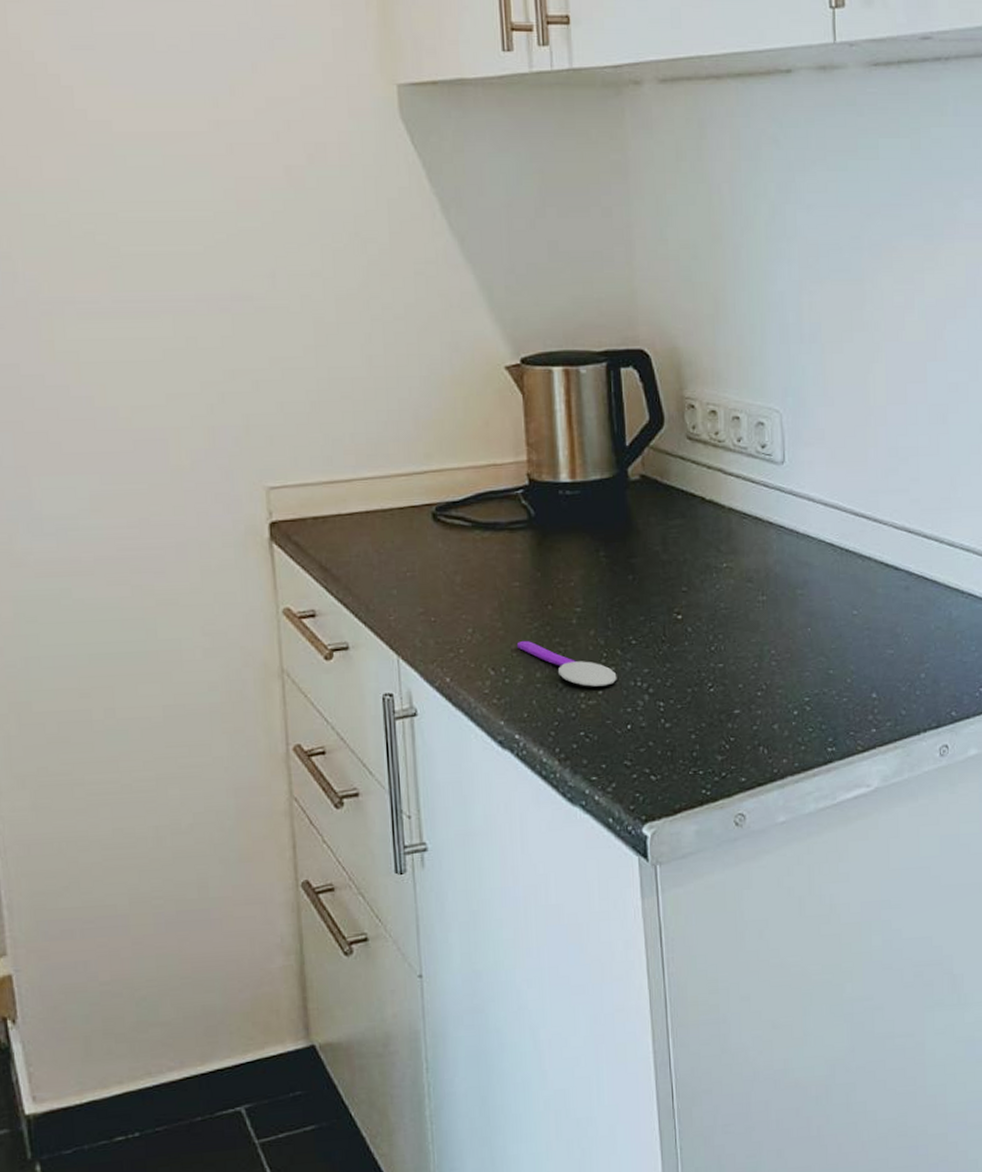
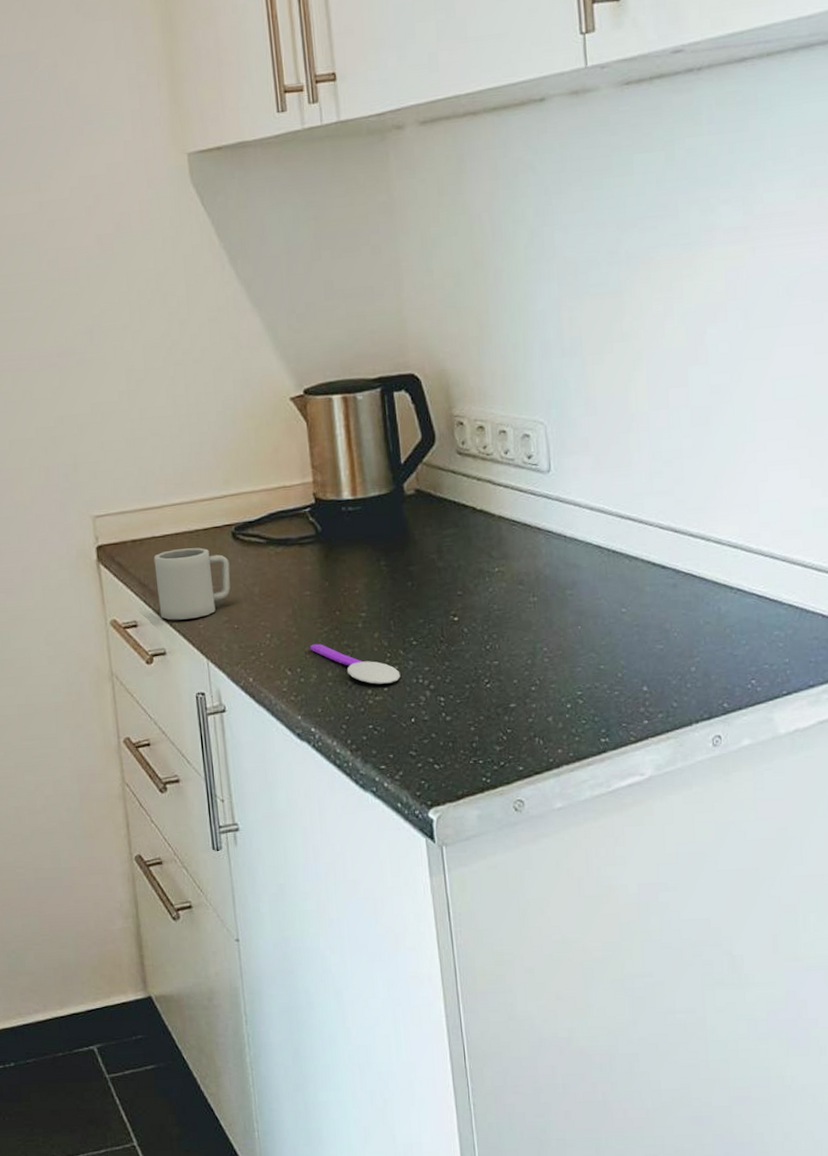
cup: none [338,528,429,610] -> present [153,547,231,620]

